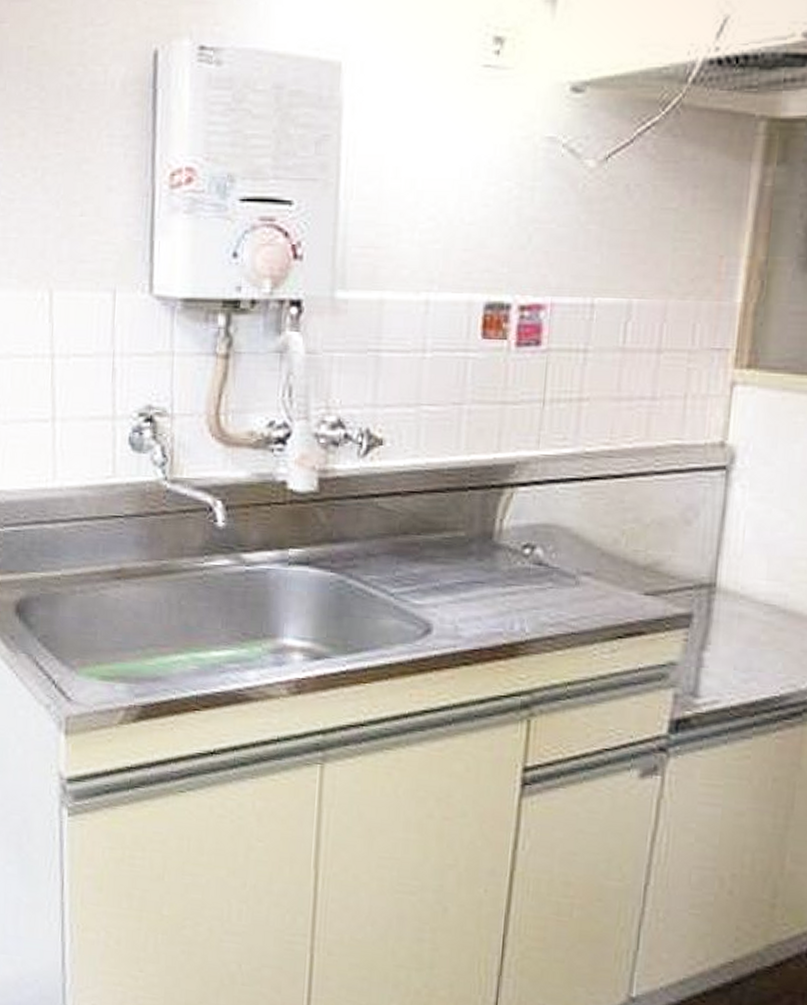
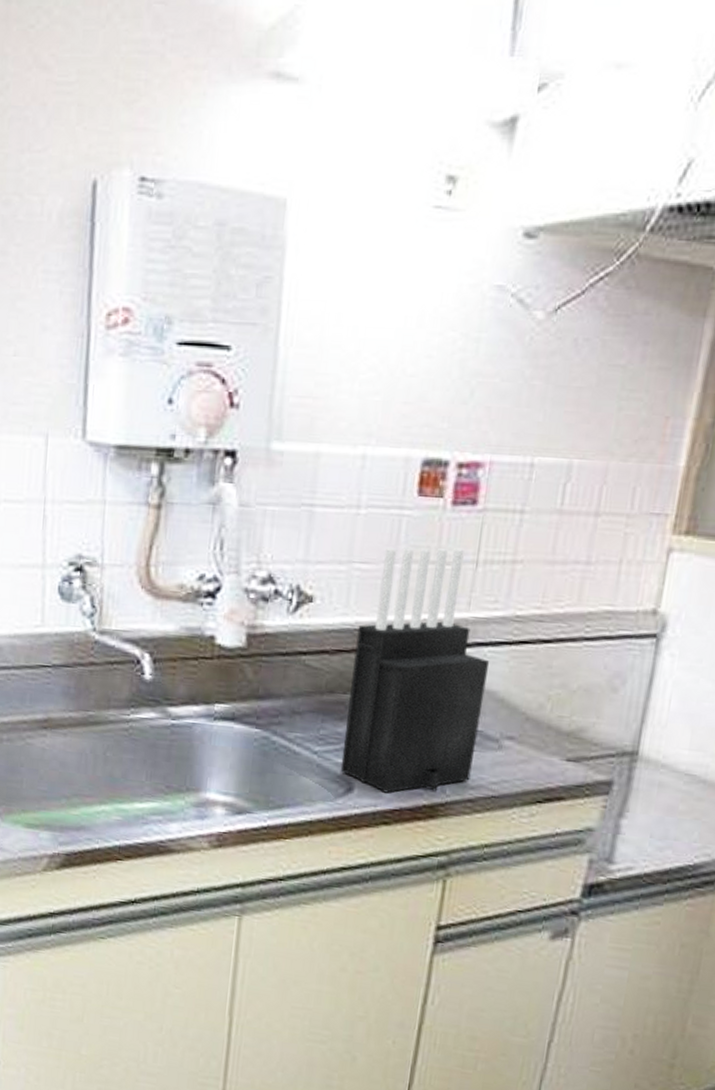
knife block: none [417,388,562,633] -> present [340,547,490,793]

